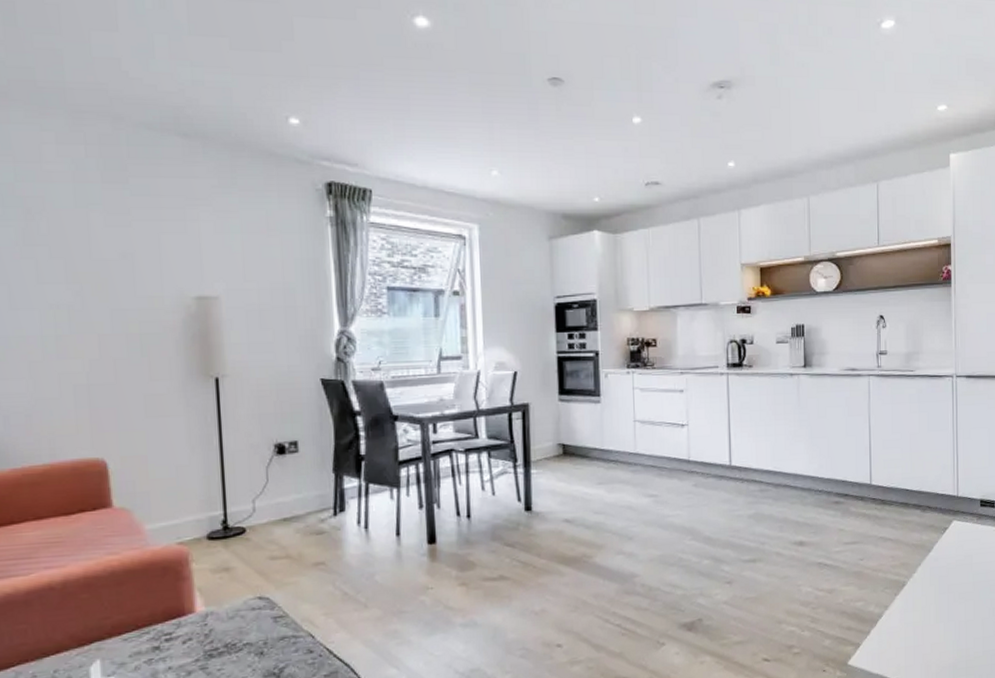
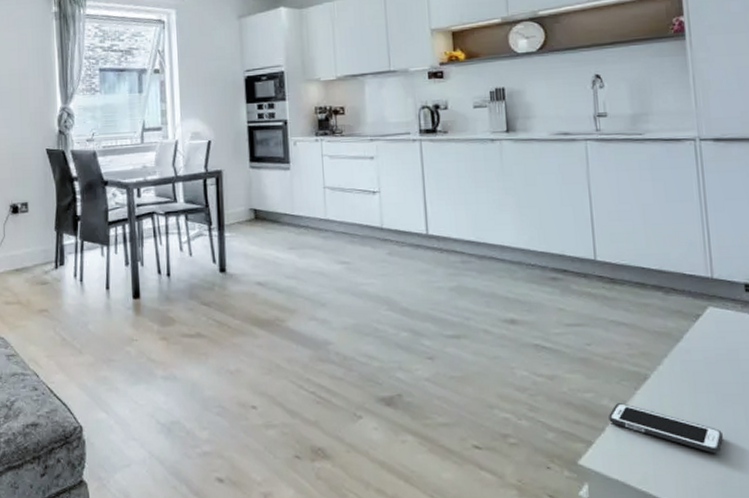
cell phone: none [874,608,957,643] -> present [609,403,723,454]

